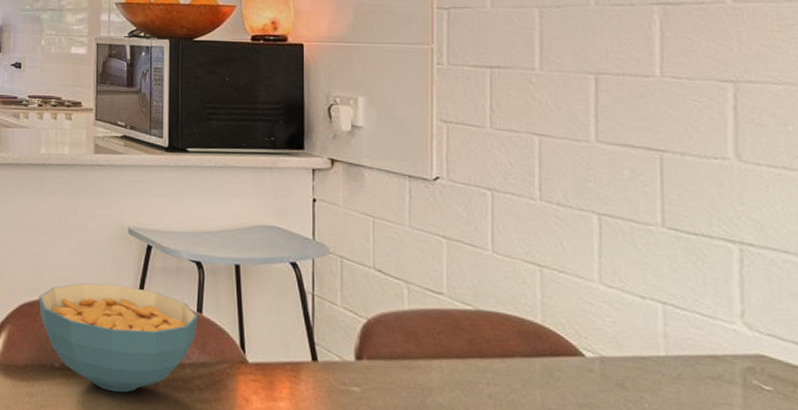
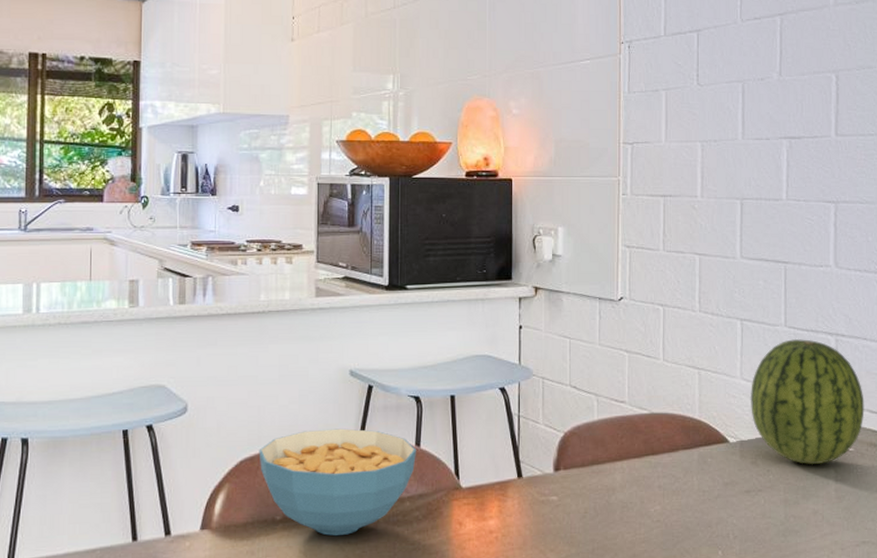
fruit: none [613,242,788,401] -> present [750,338,865,465]

